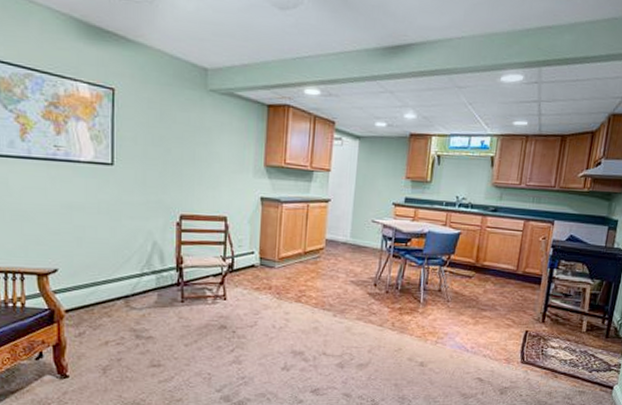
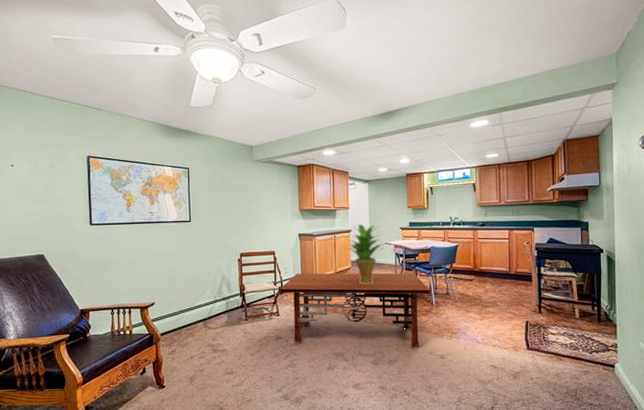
coffee table: none [228,249,420,352] -> present [279,273,431,348]
potted plant: none [317,192,371,270] -> present [343,224,385,284]

